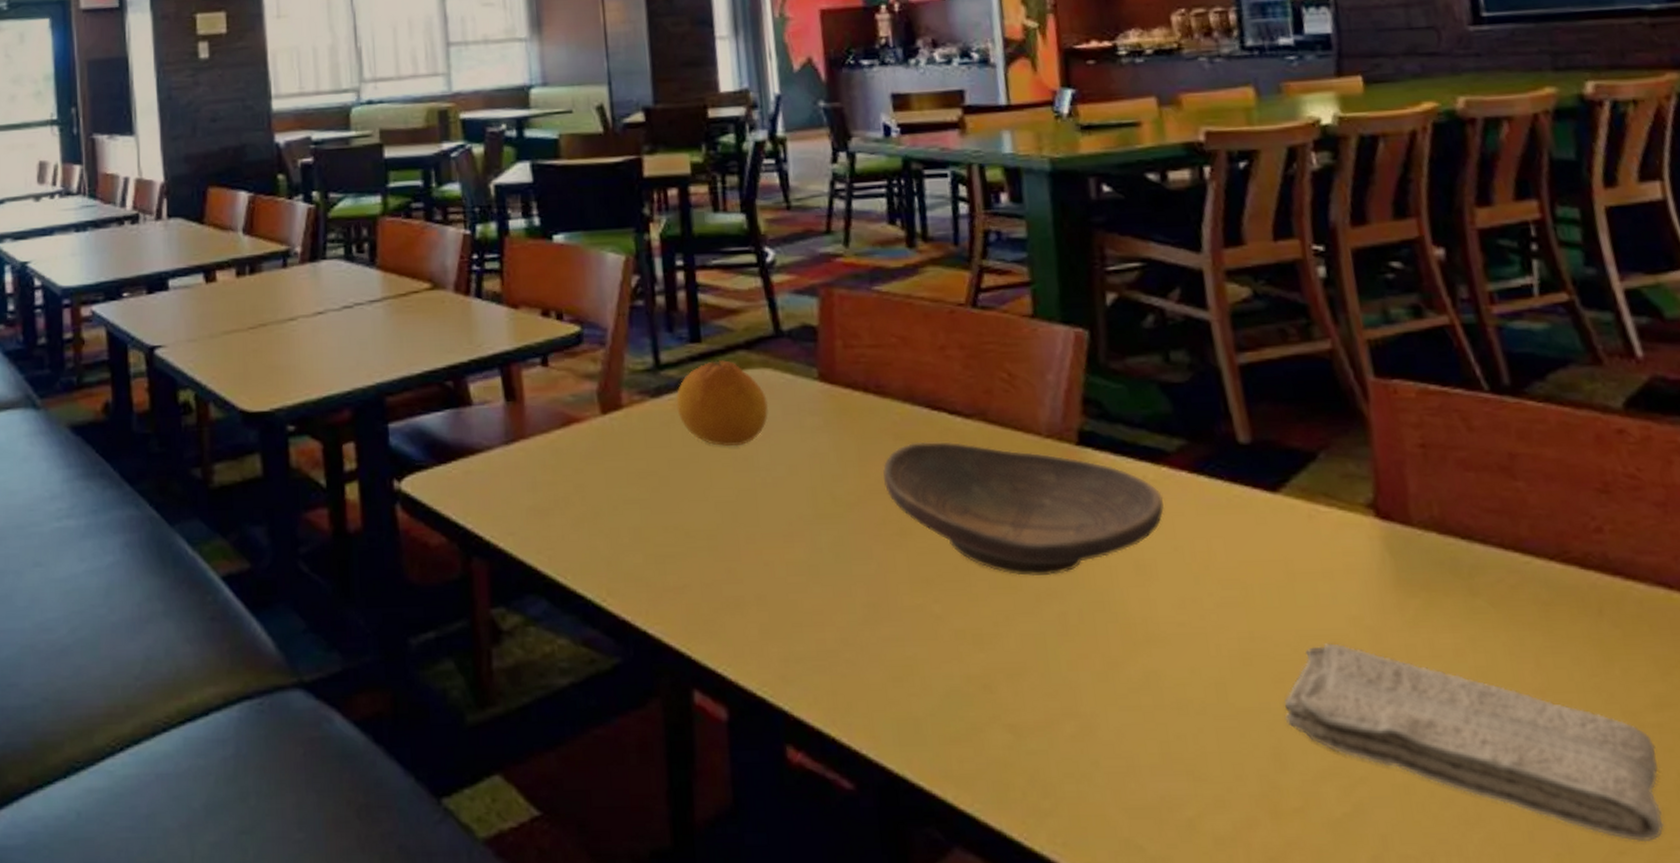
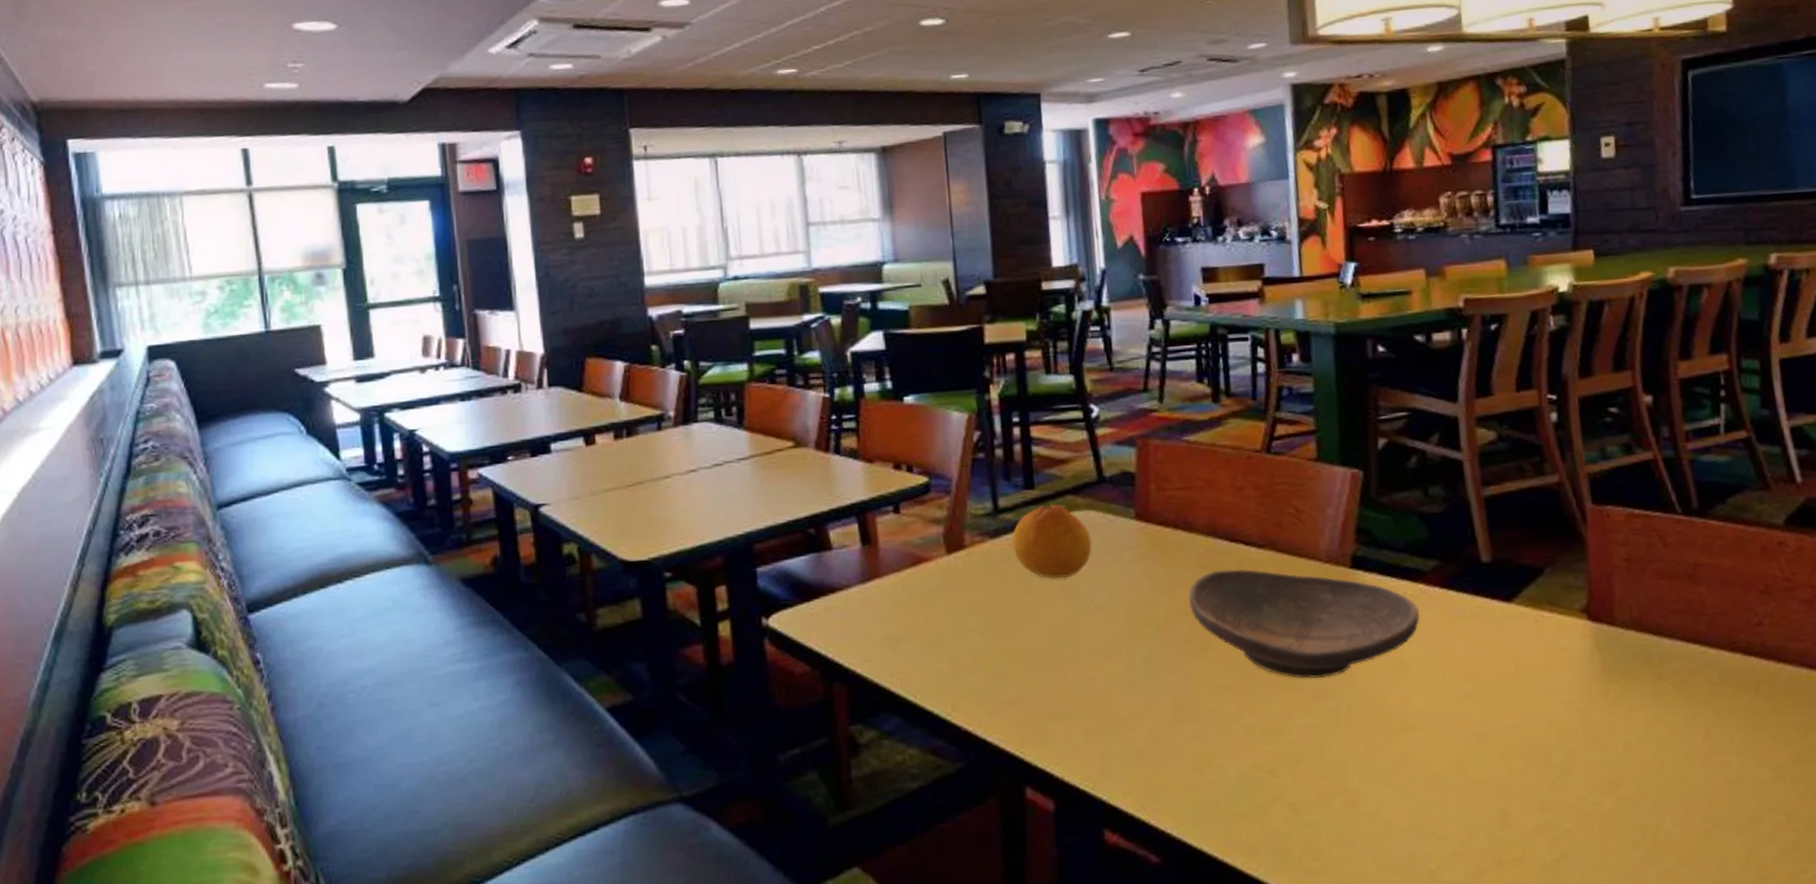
washcloth: present [1284,643,1665,843] -> none [1510,724,1796,869]

